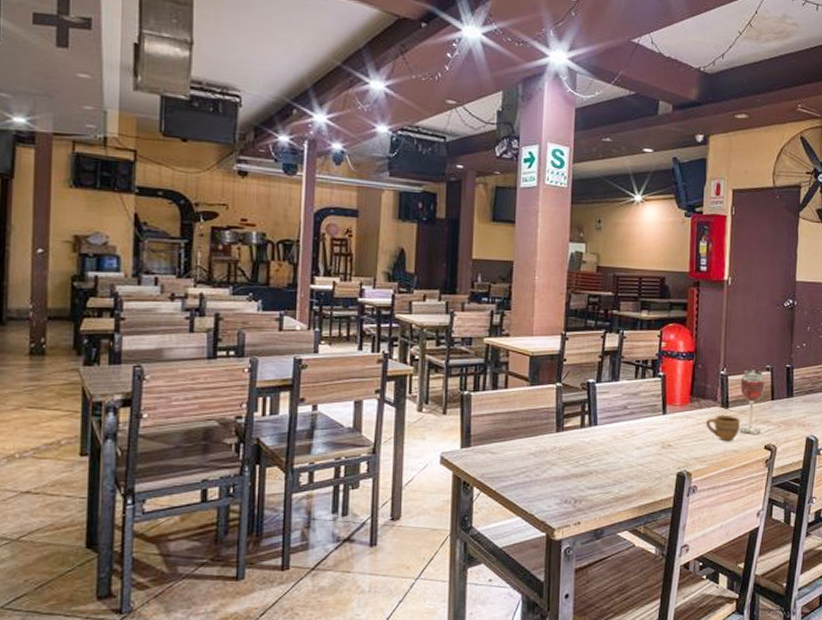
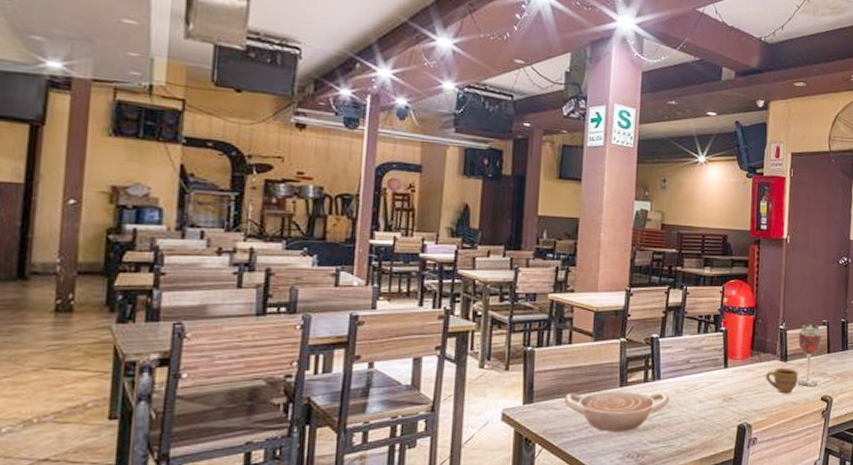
bowl: none [501,436,607,477] -> present [564,391,670,432]

